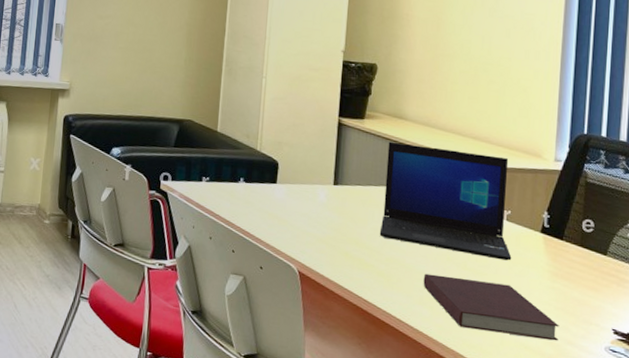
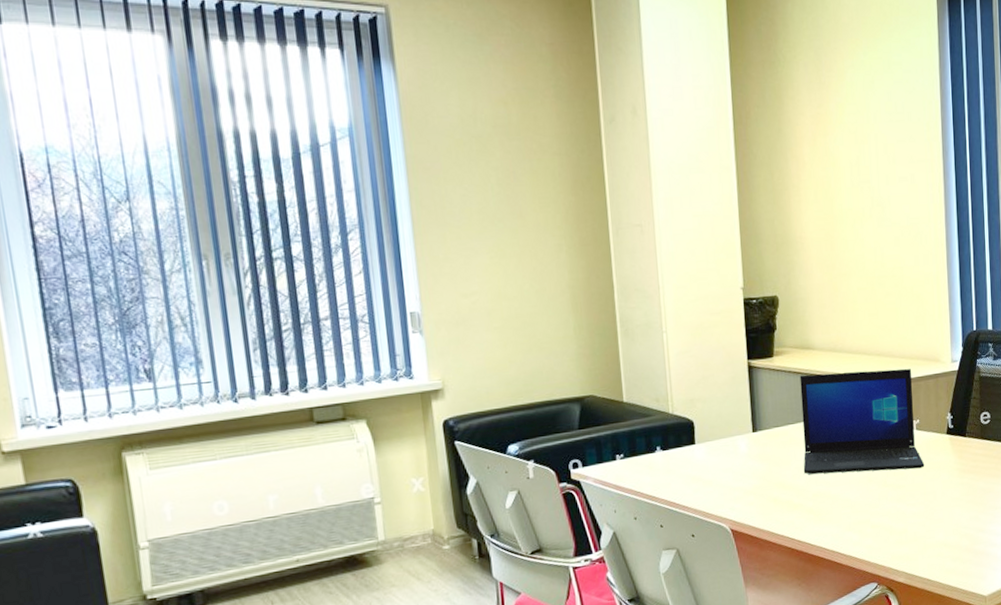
notebook: present [423,273,559,341] -> none [849,490,971,542]

